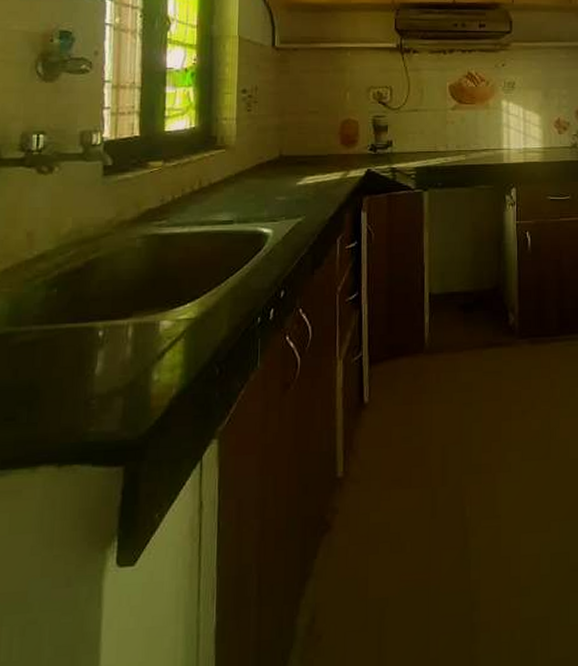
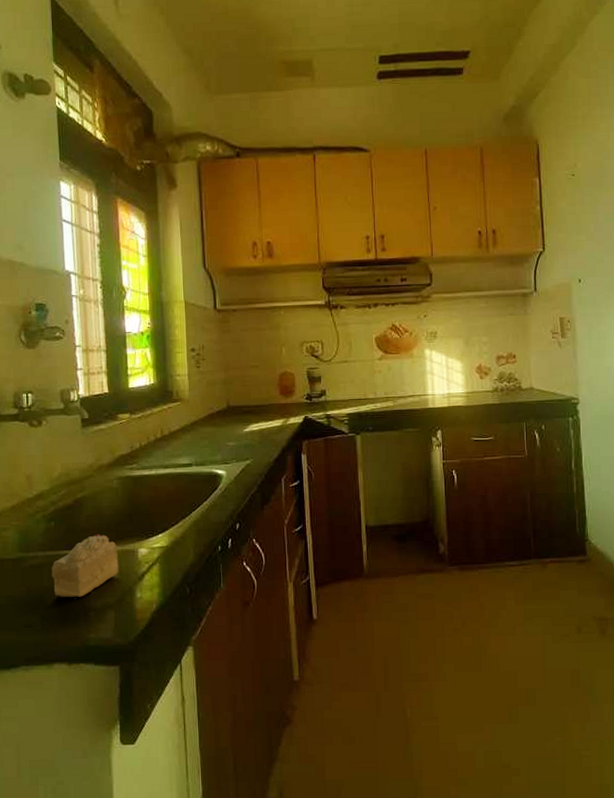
cake slice: none [47,303,134,382] -> present [51,534,119,597]

